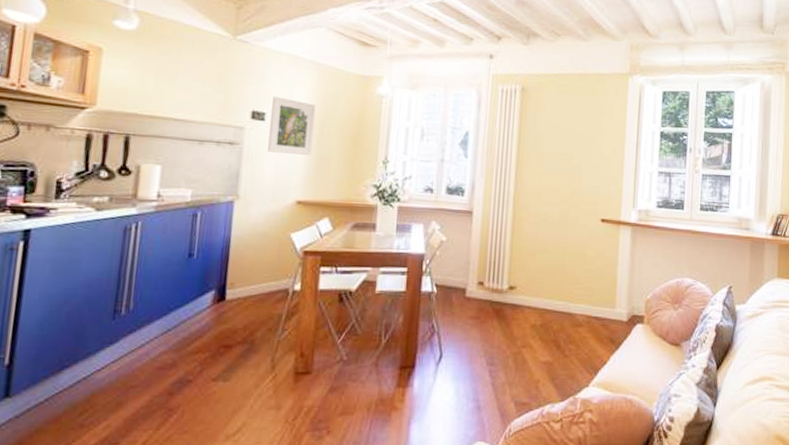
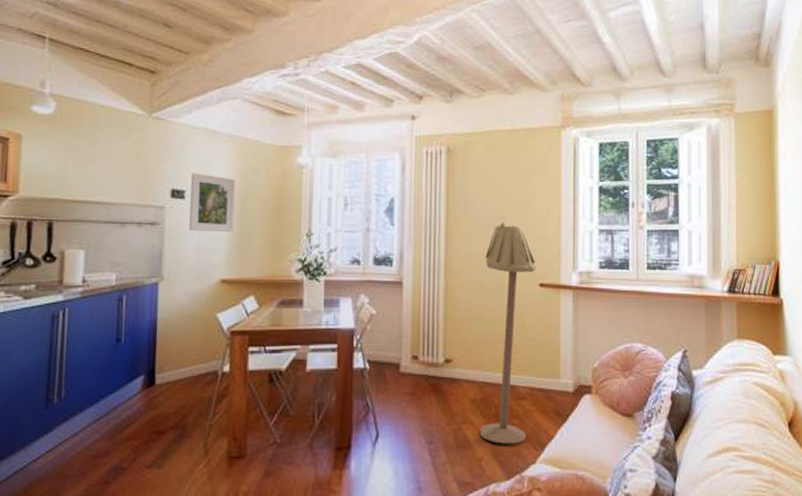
floor lamp: none [538,160,599,368] -> present [480,222,536,444]

